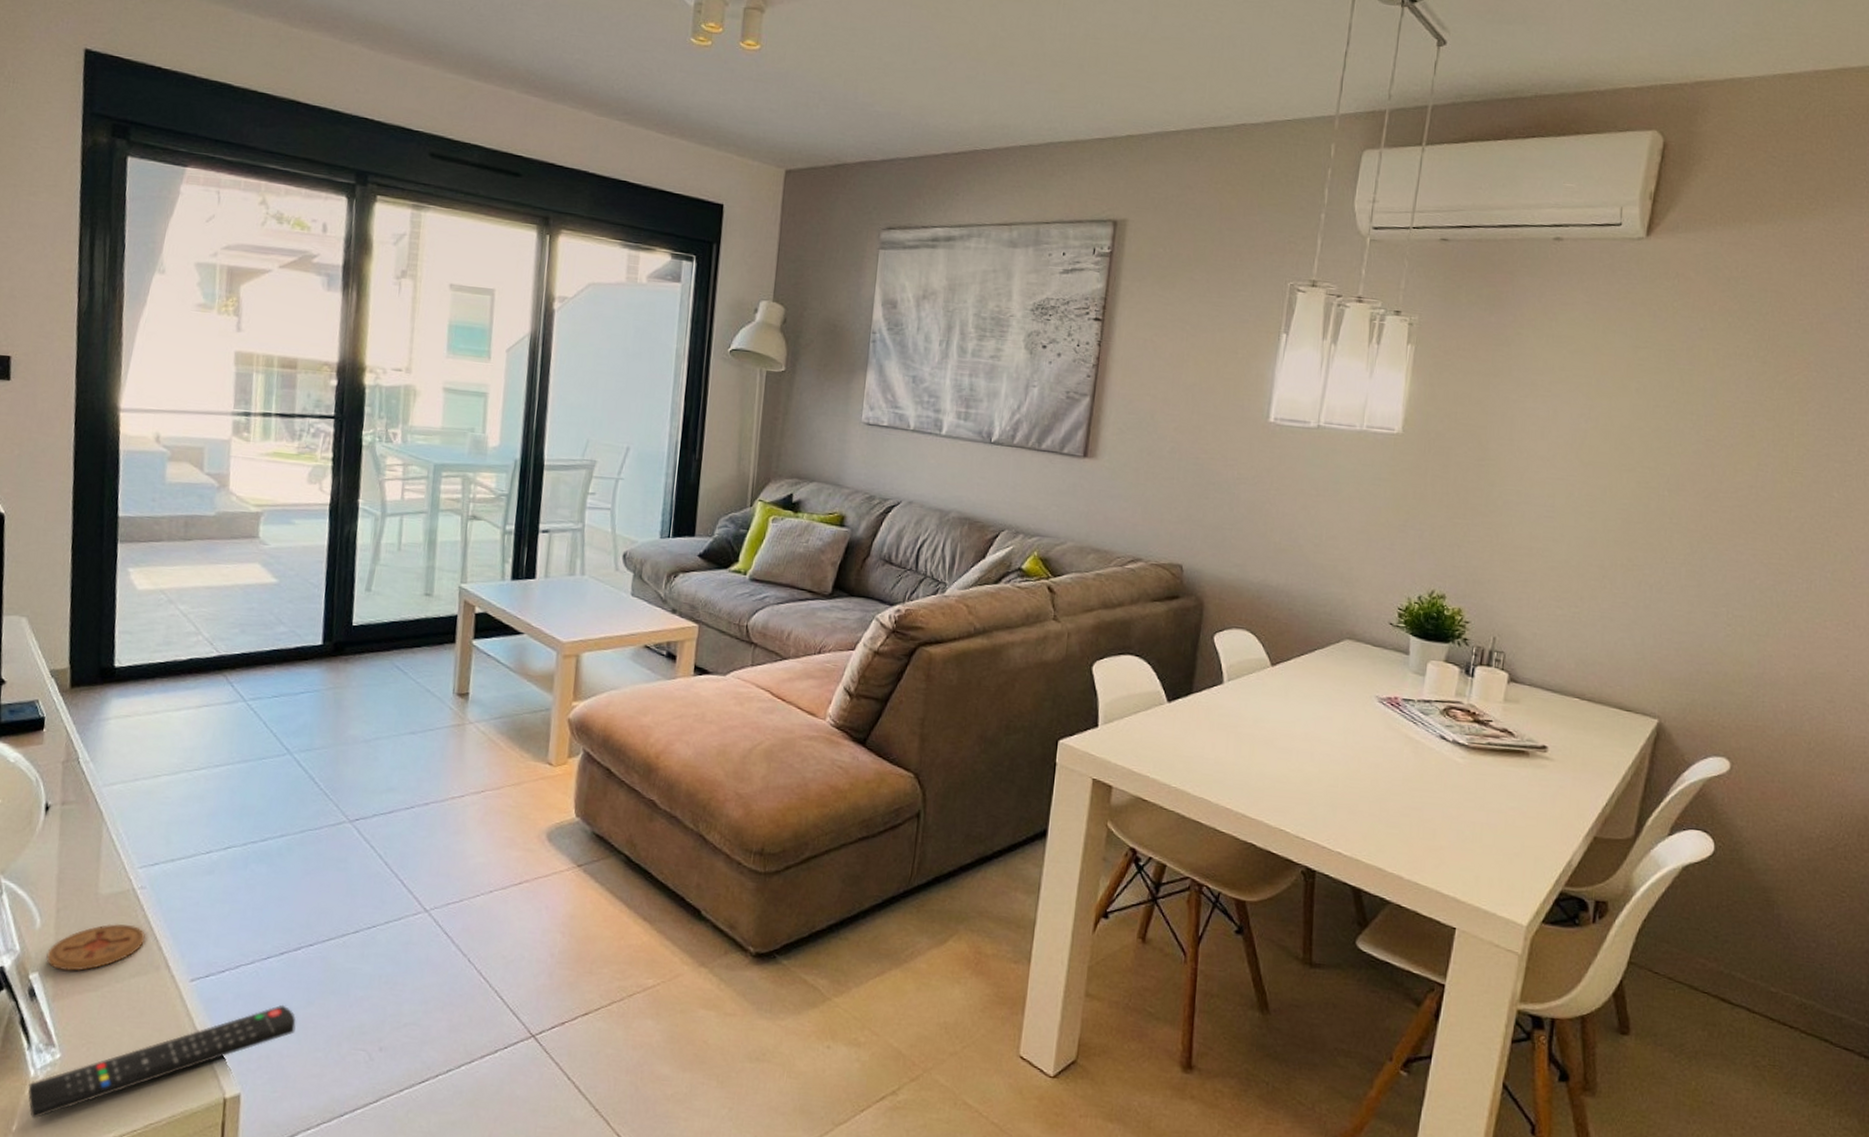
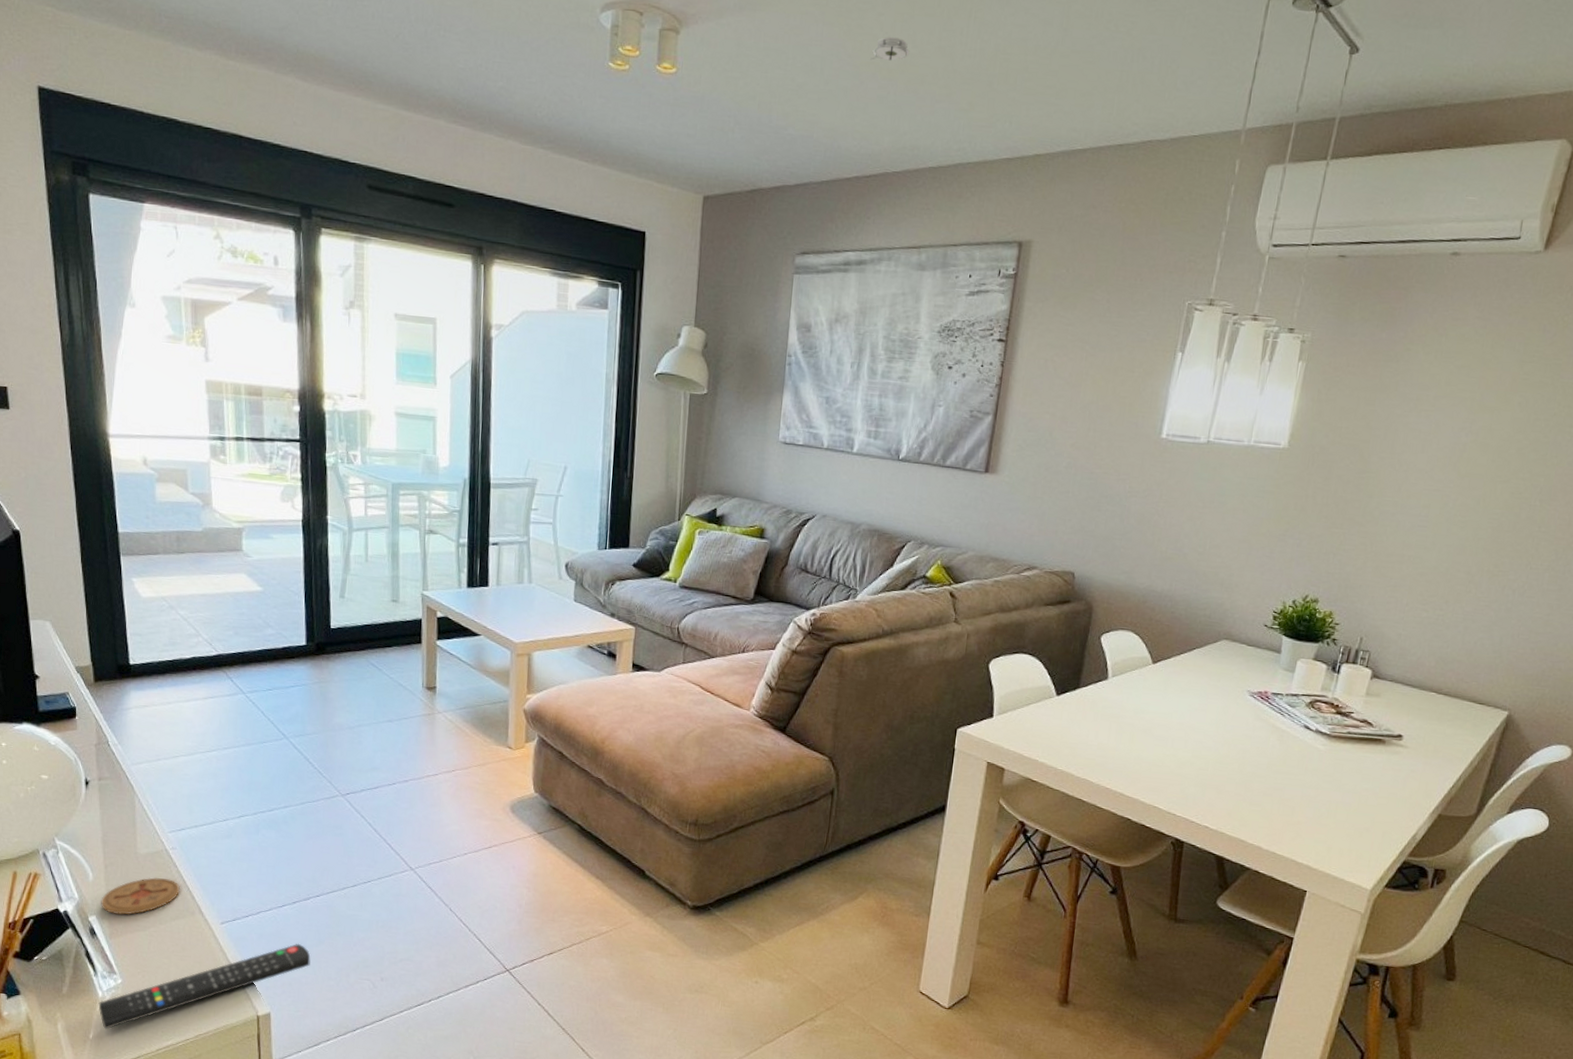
smoke detector: none [959,19,999,43] -> present [870,36,910,61]

